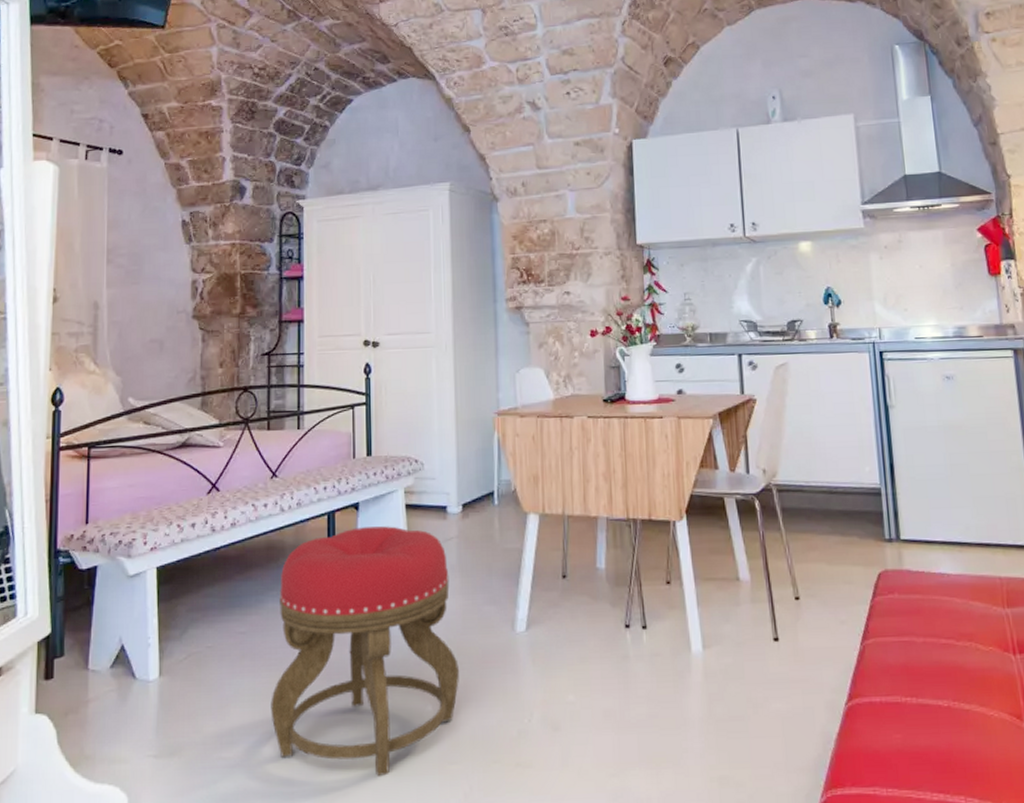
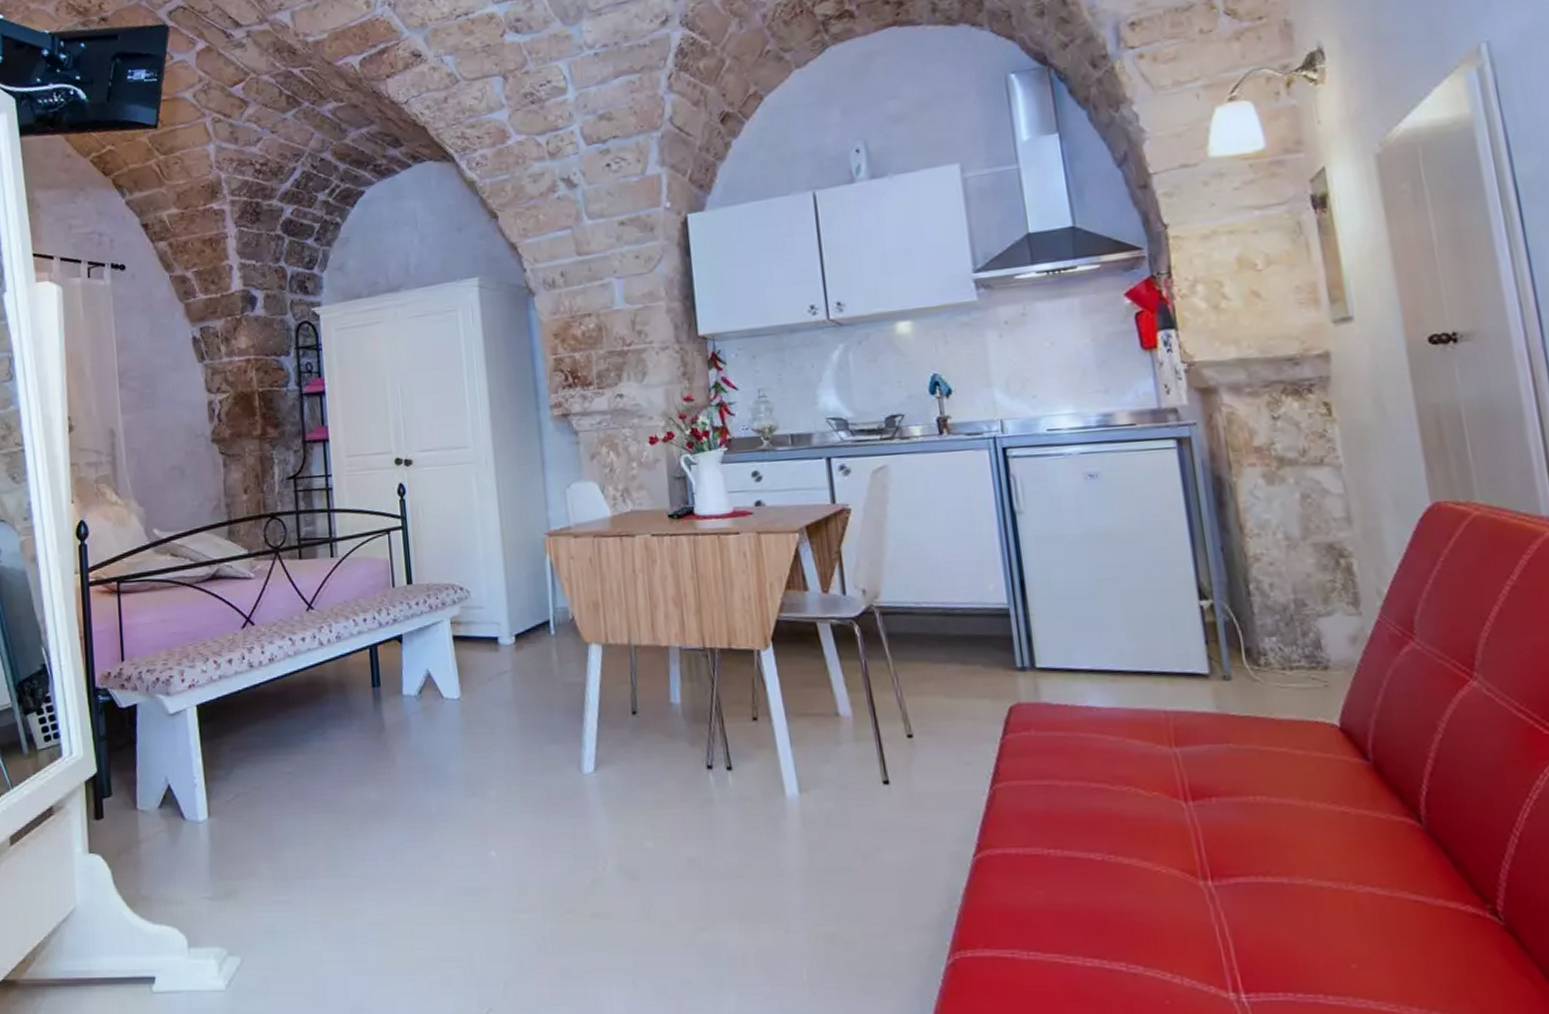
stool: present [271,526,459,776] -> none [324,659,524,924]

